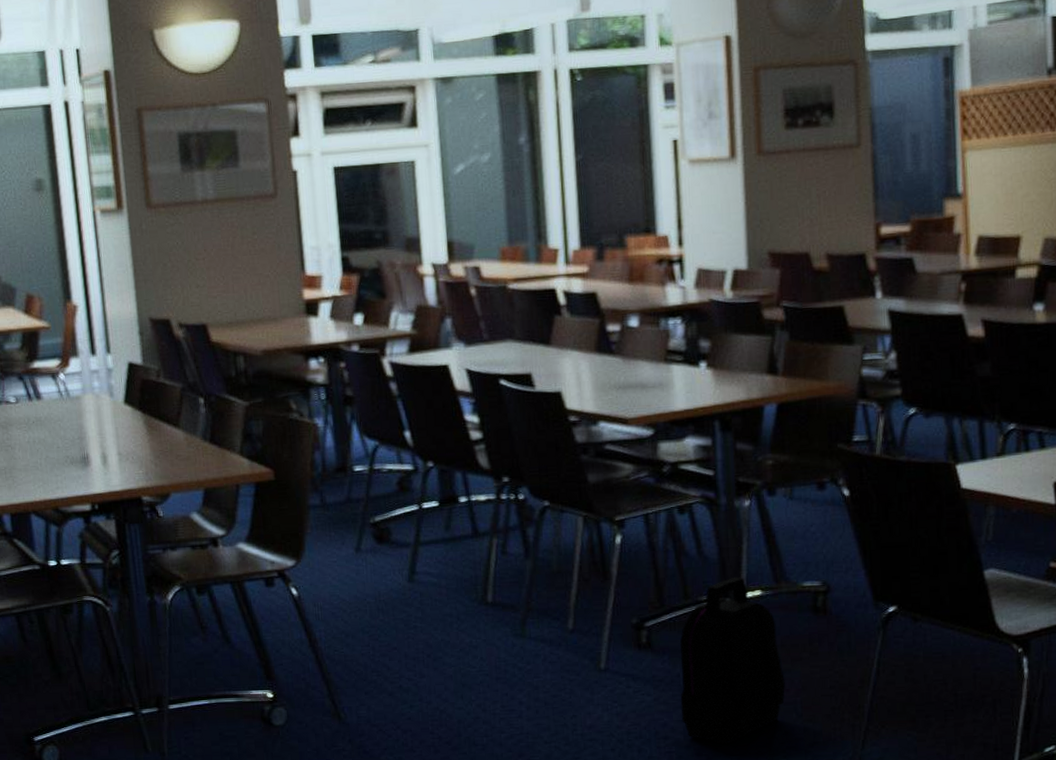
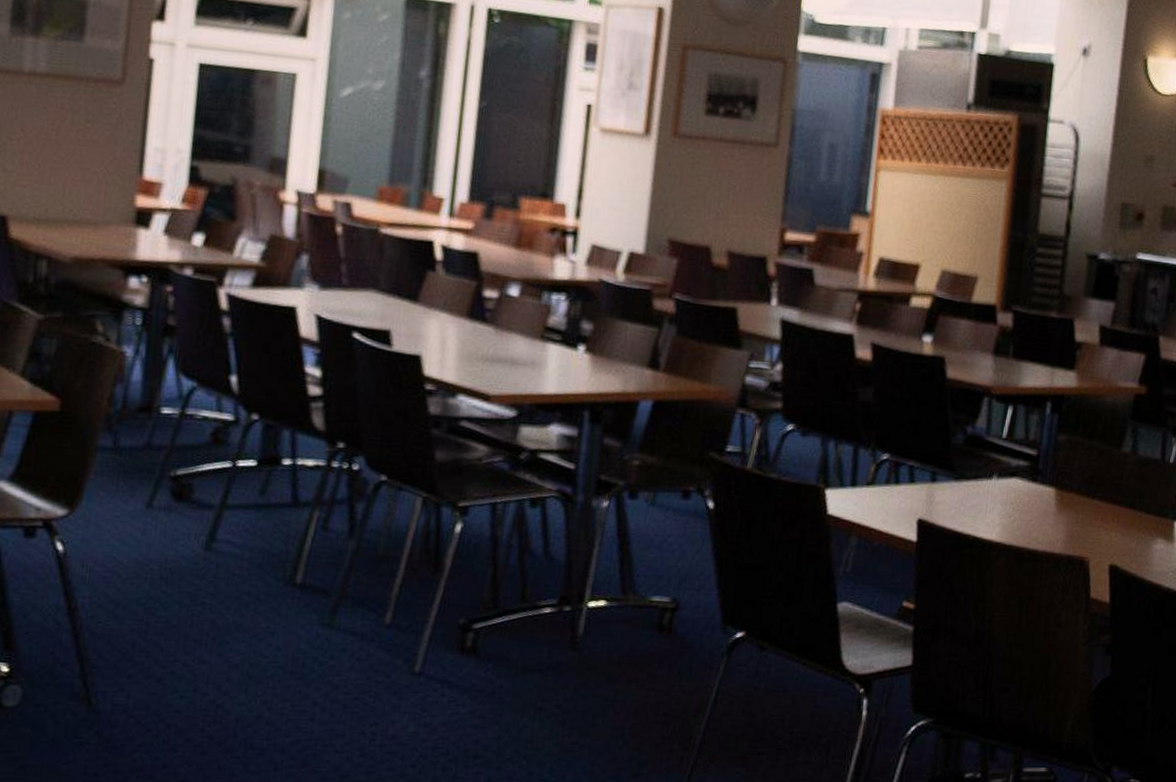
backpack: present [680,576,785,745] -> none [496,583,617,769]

